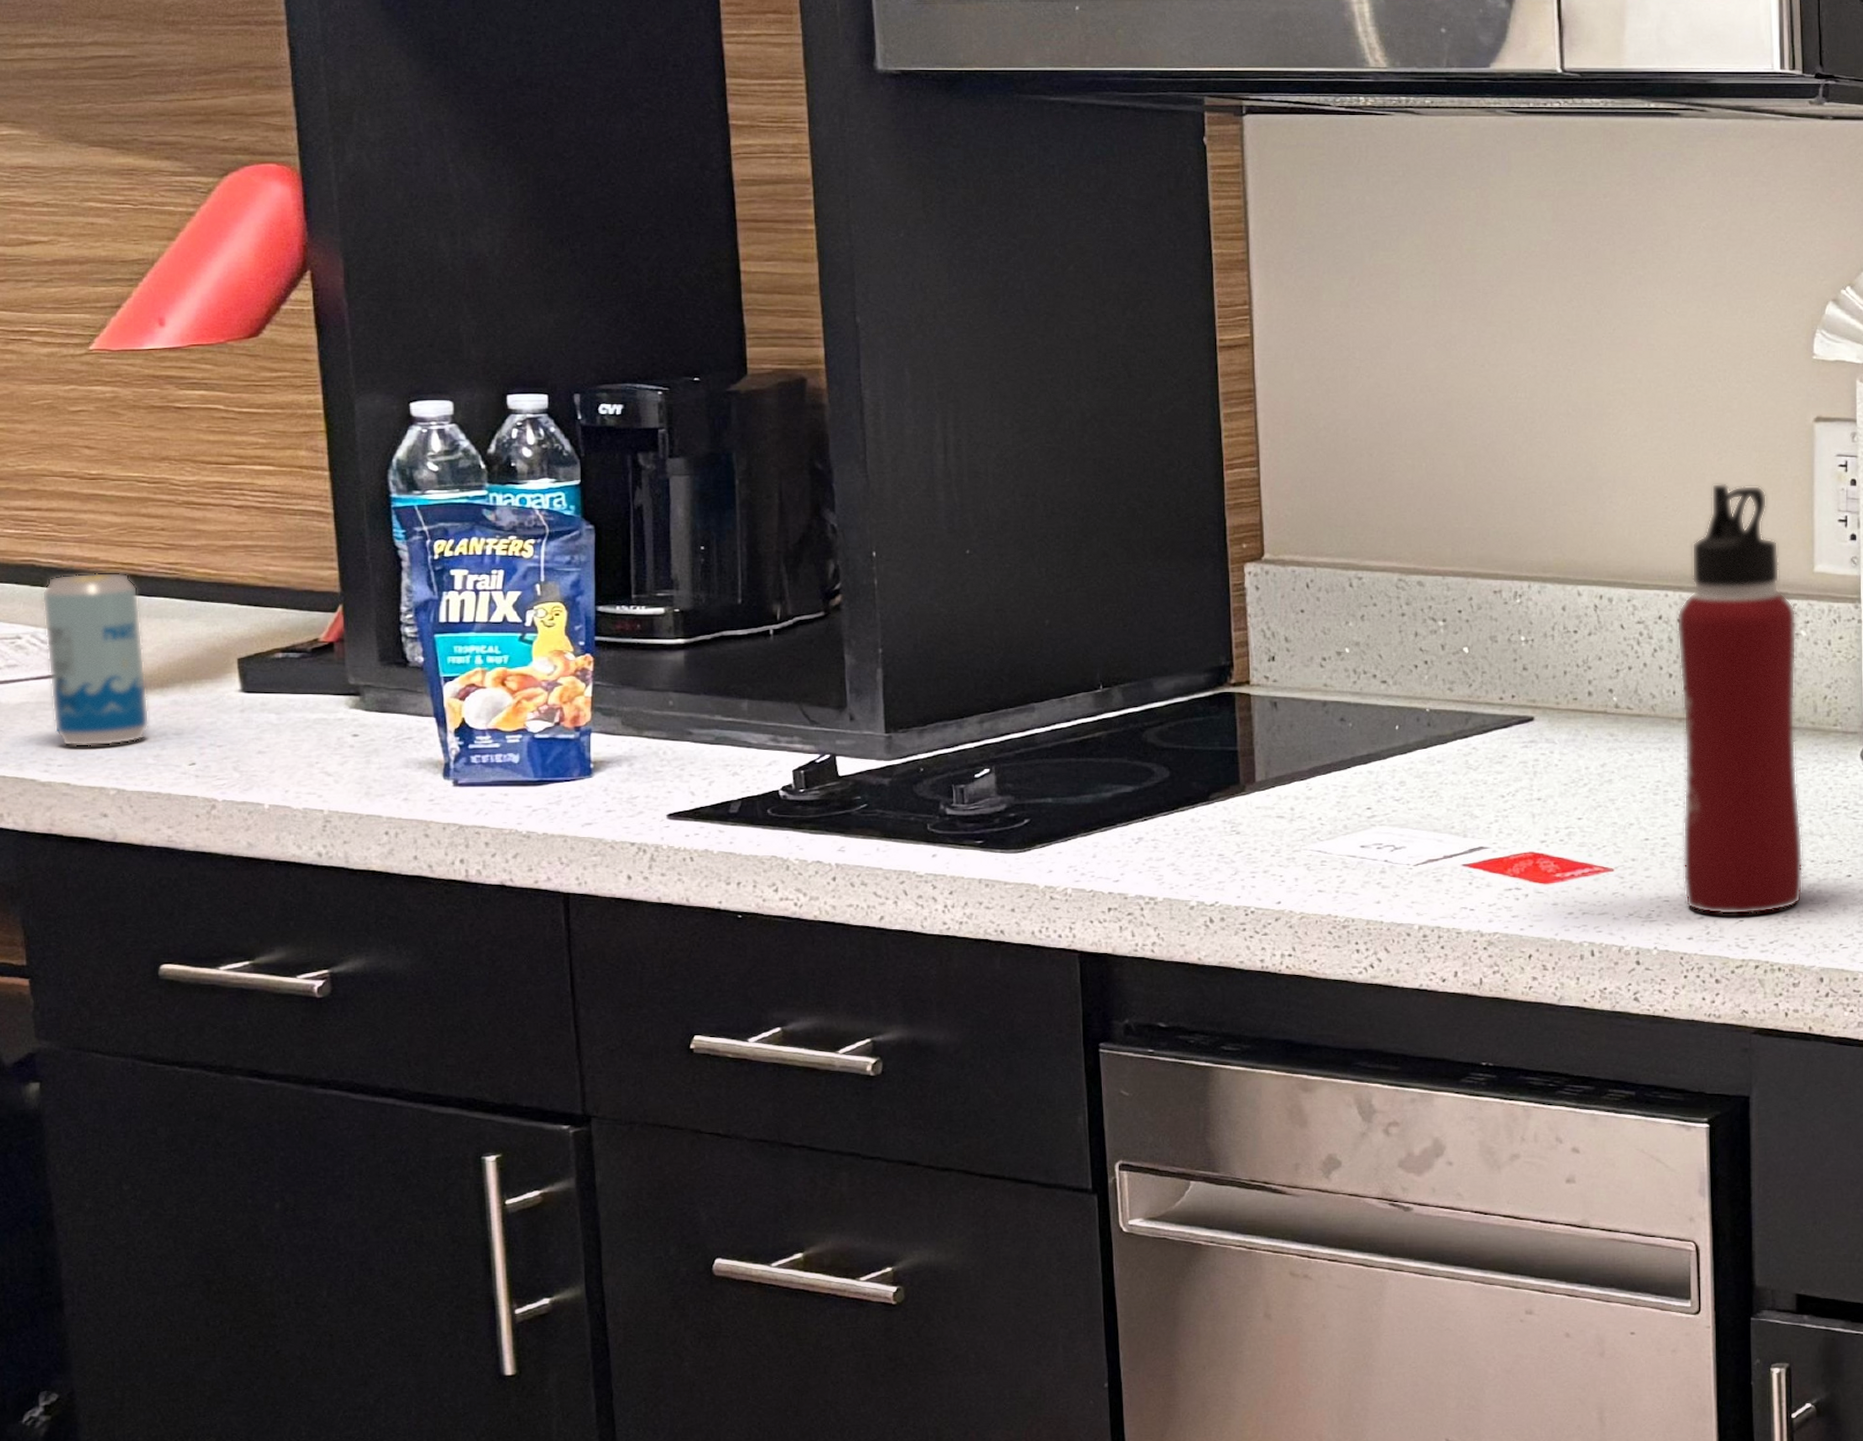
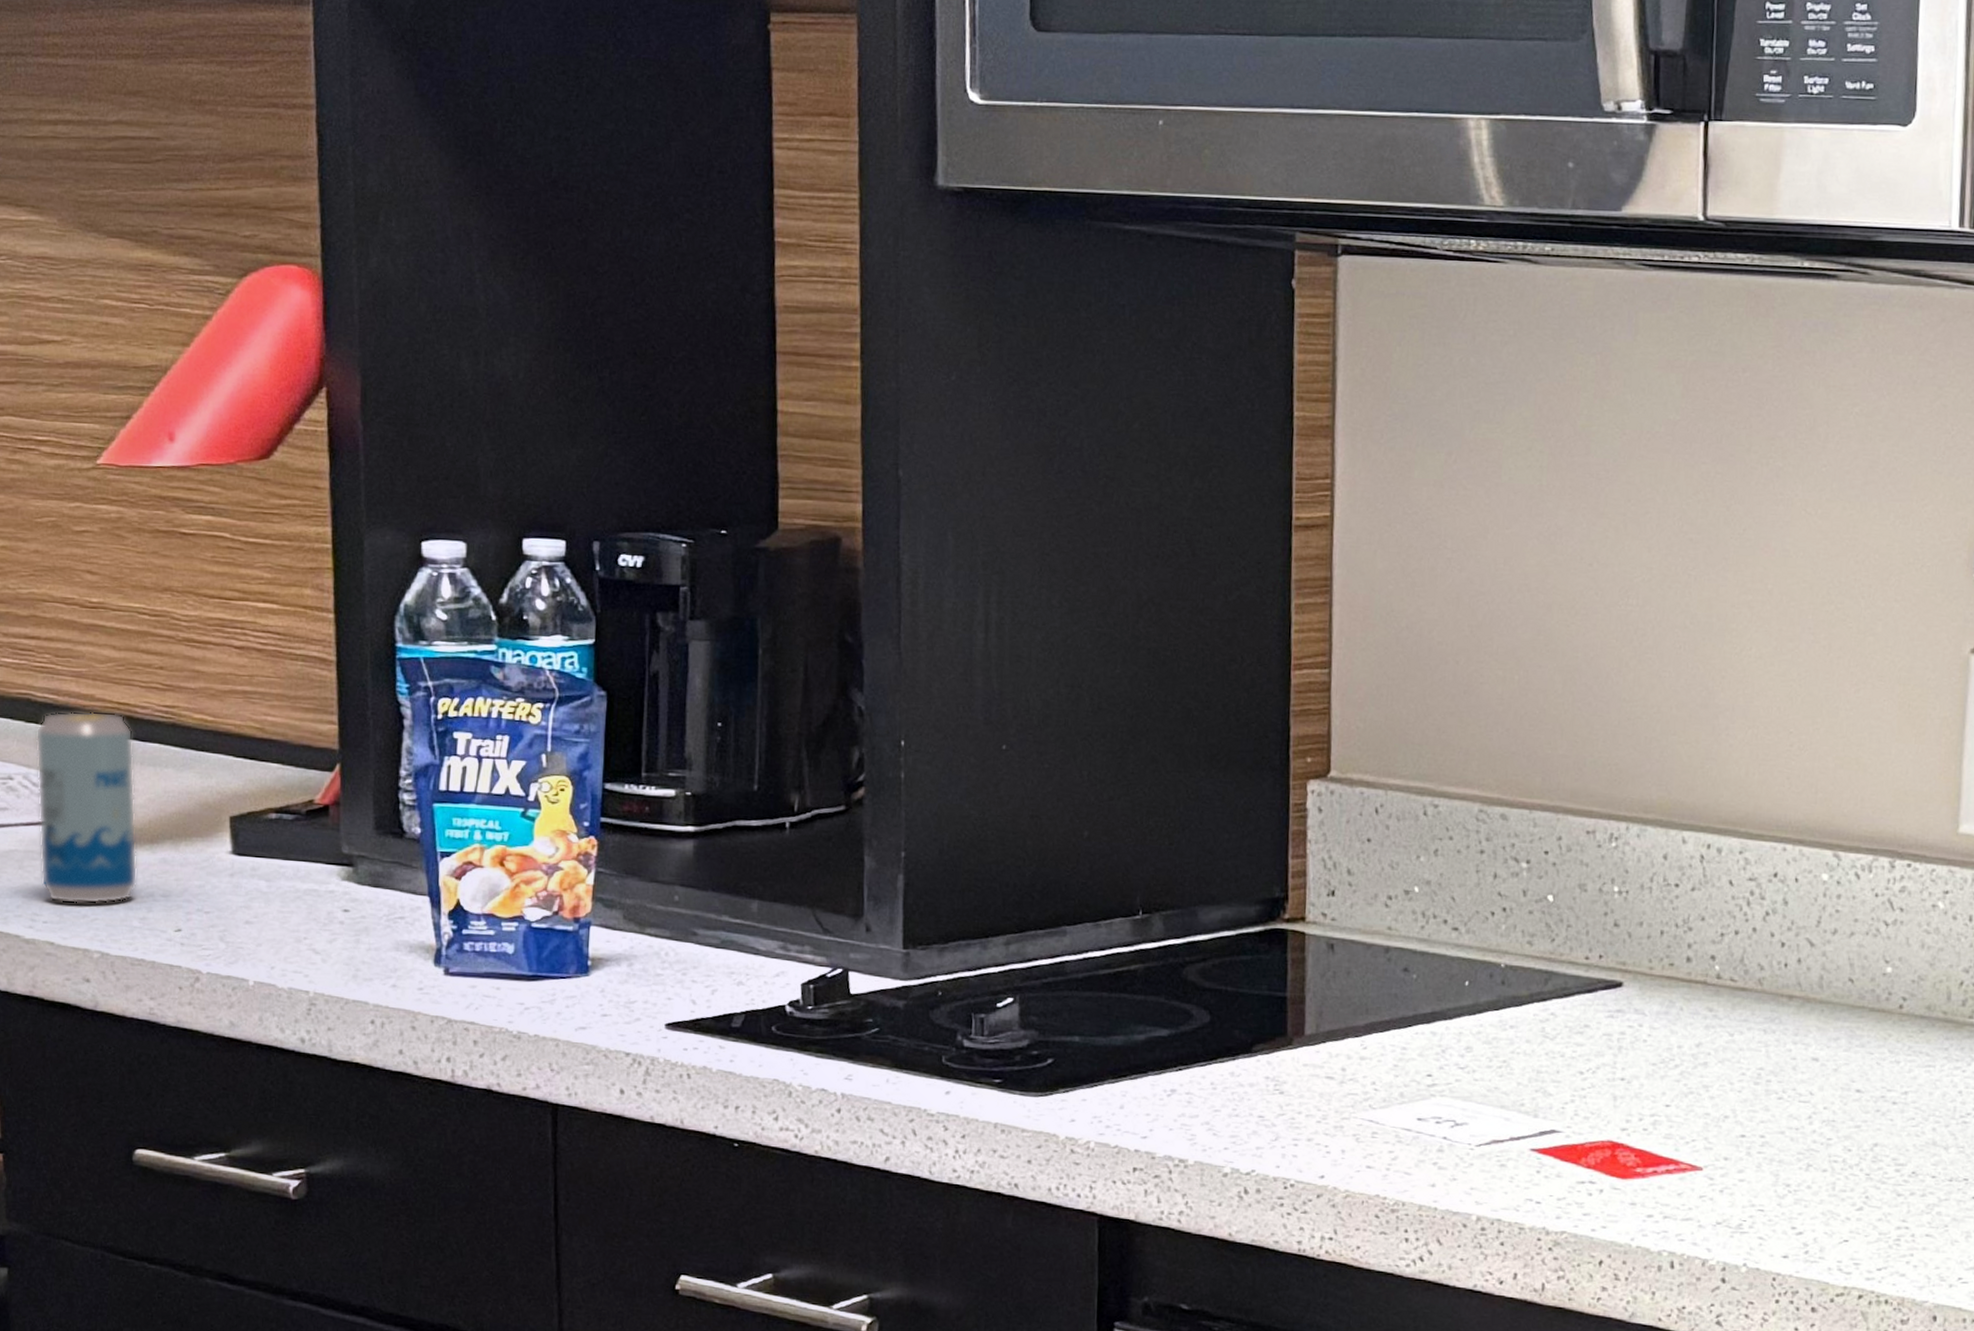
water bottle: present [1676,483,1803,915] -> none [1781,720,1934,1235]

